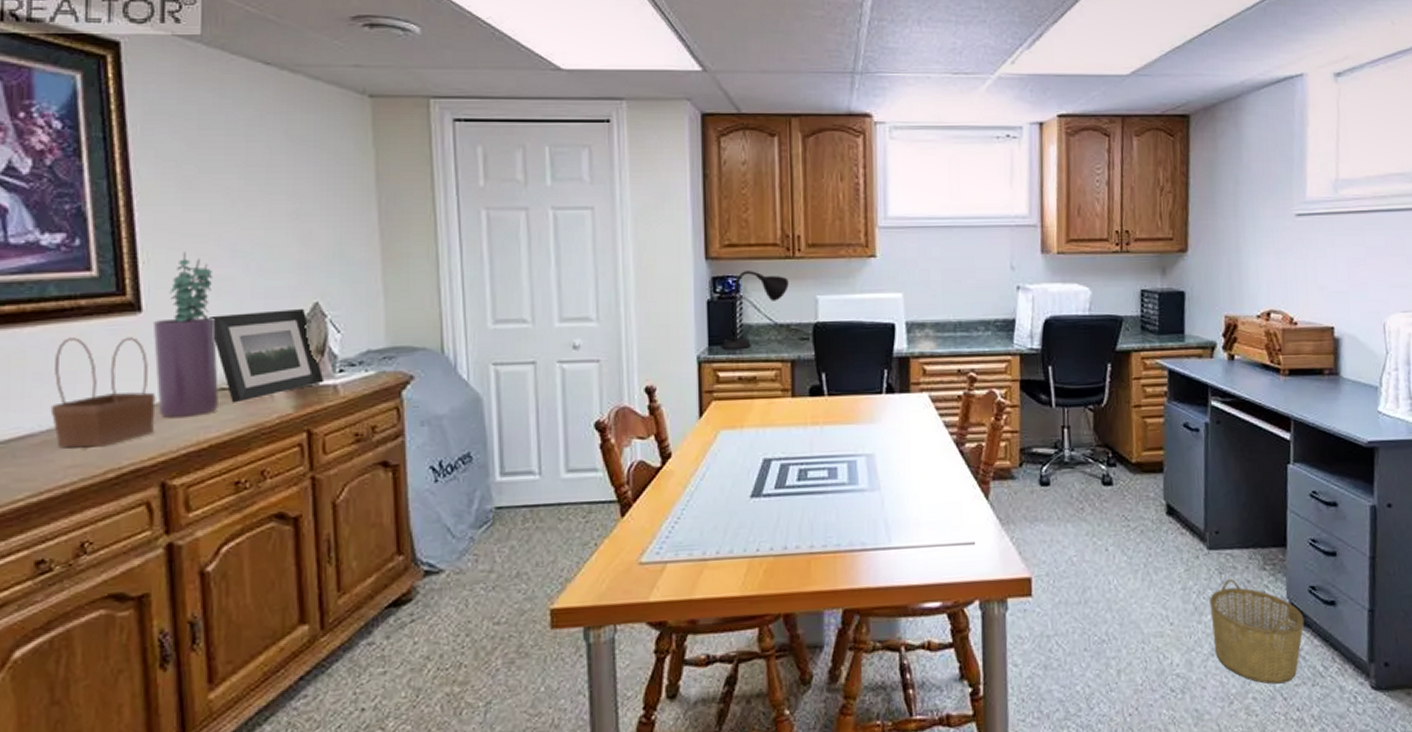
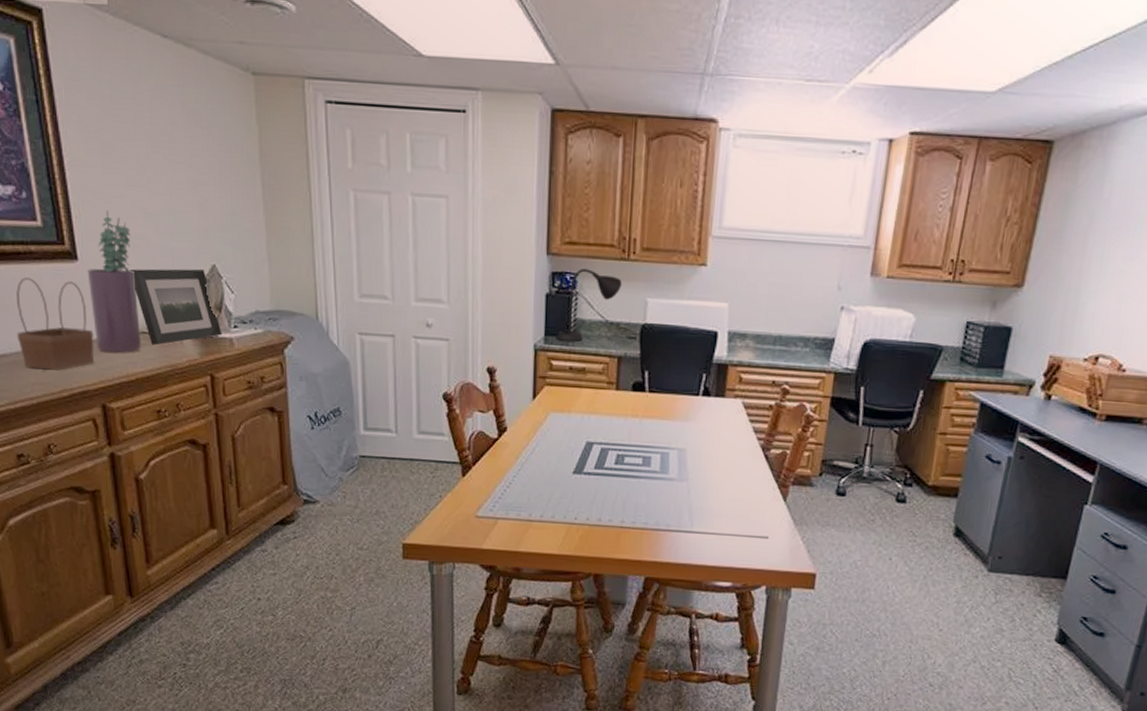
basket: present [1209,578,1305,684] -> none [977,599,1070,695]

